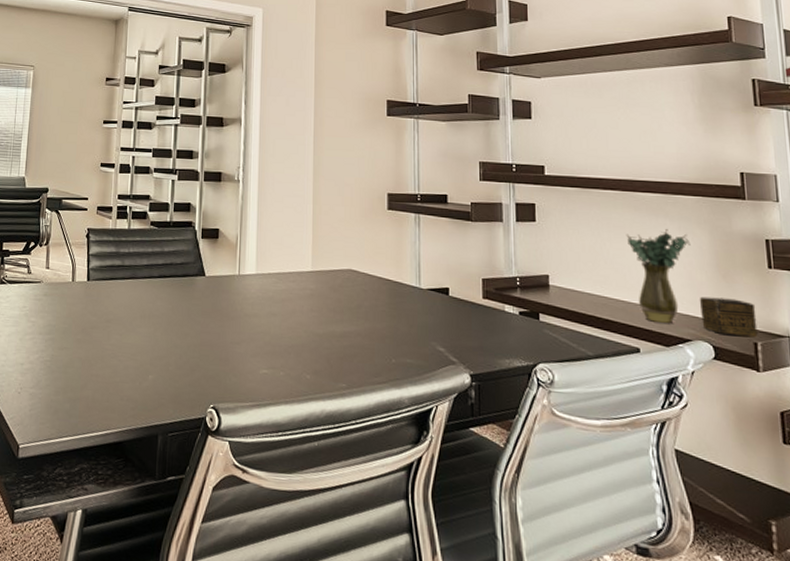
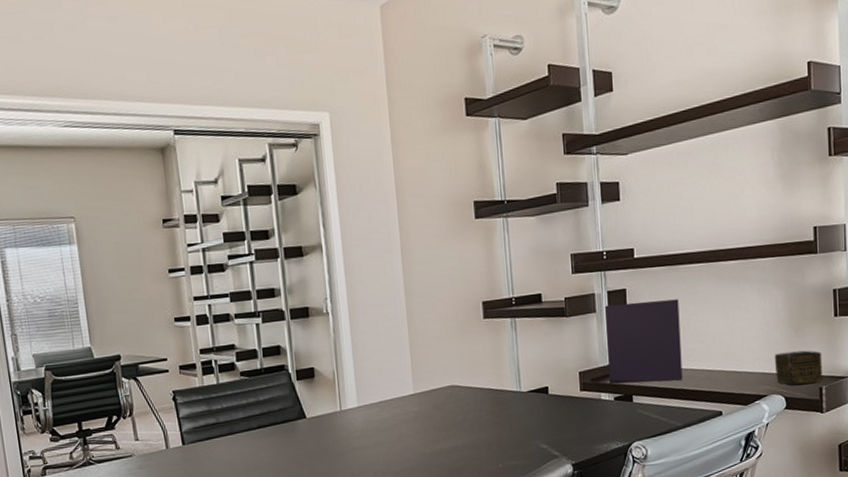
binder: none [512,216,595,306] -> present [605,299,683,384]
vase: present [626,229,691,323] -> none [710,294,768,385]

